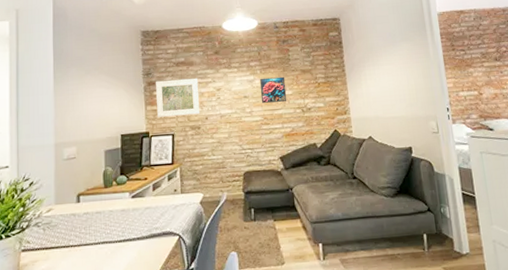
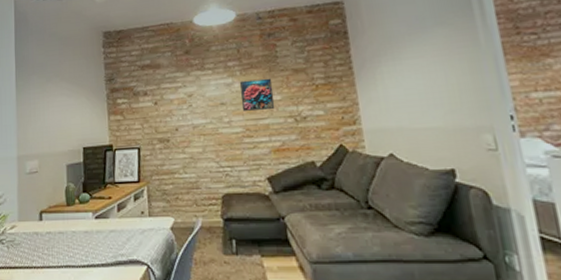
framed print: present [156,77,201,117] -> none [119,82,170,128]

